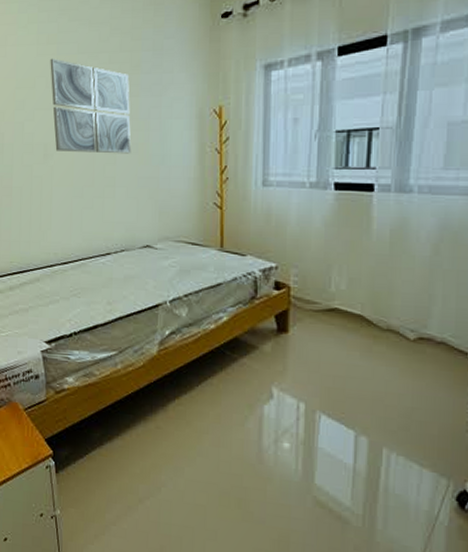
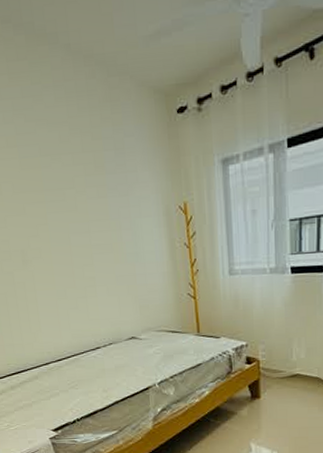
wall art: present [50,58,132,154] -> none [13,162,107,257]

